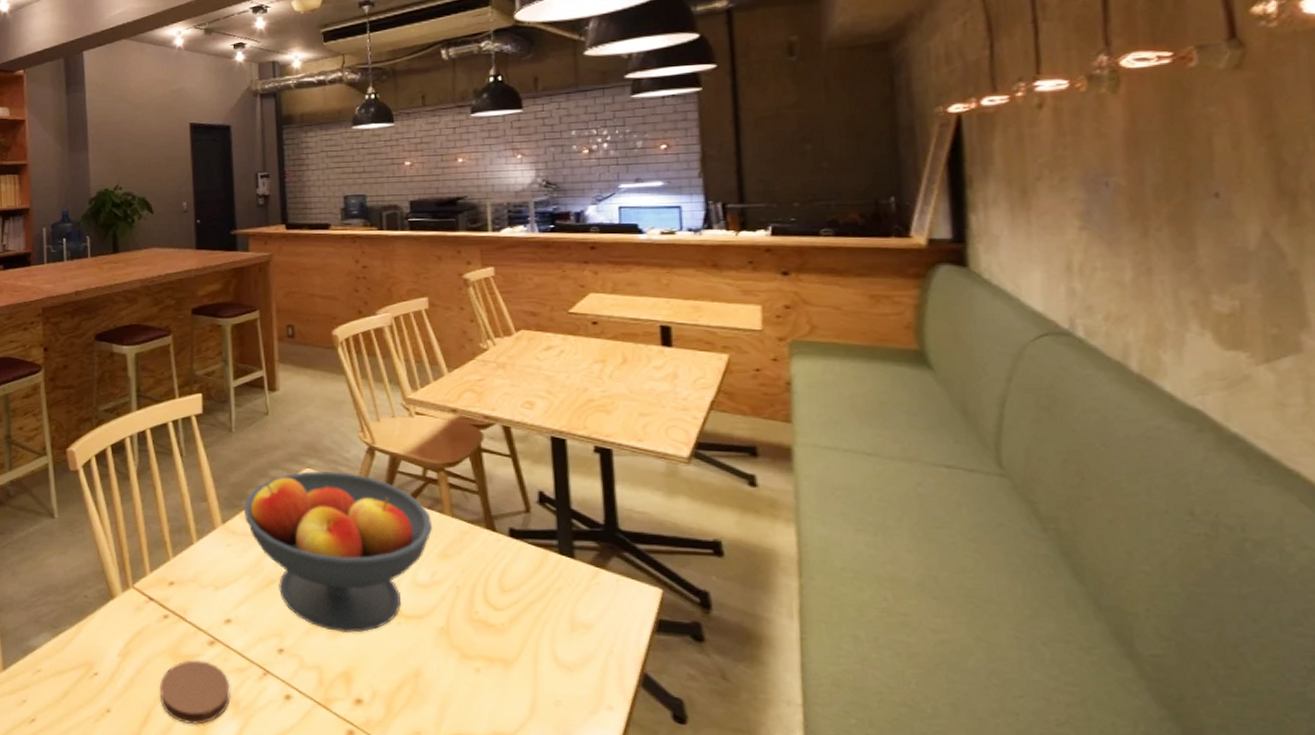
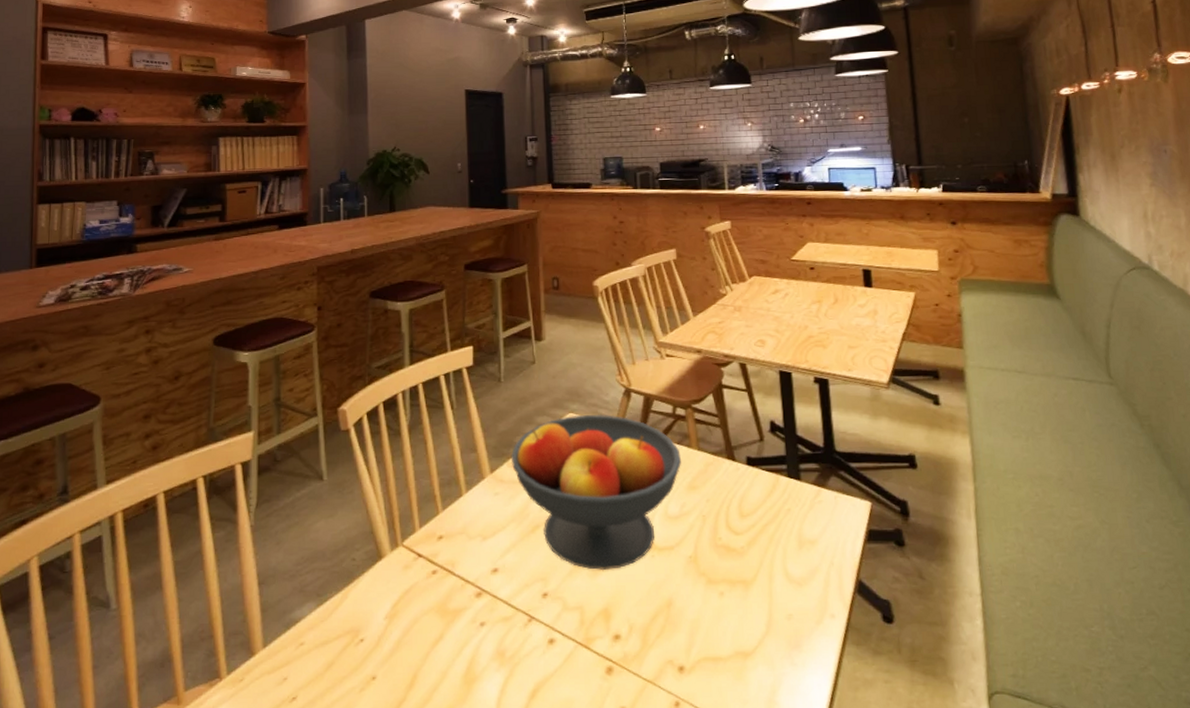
coaster: present [159,660,230,725] -> none [426,614,496,682]

